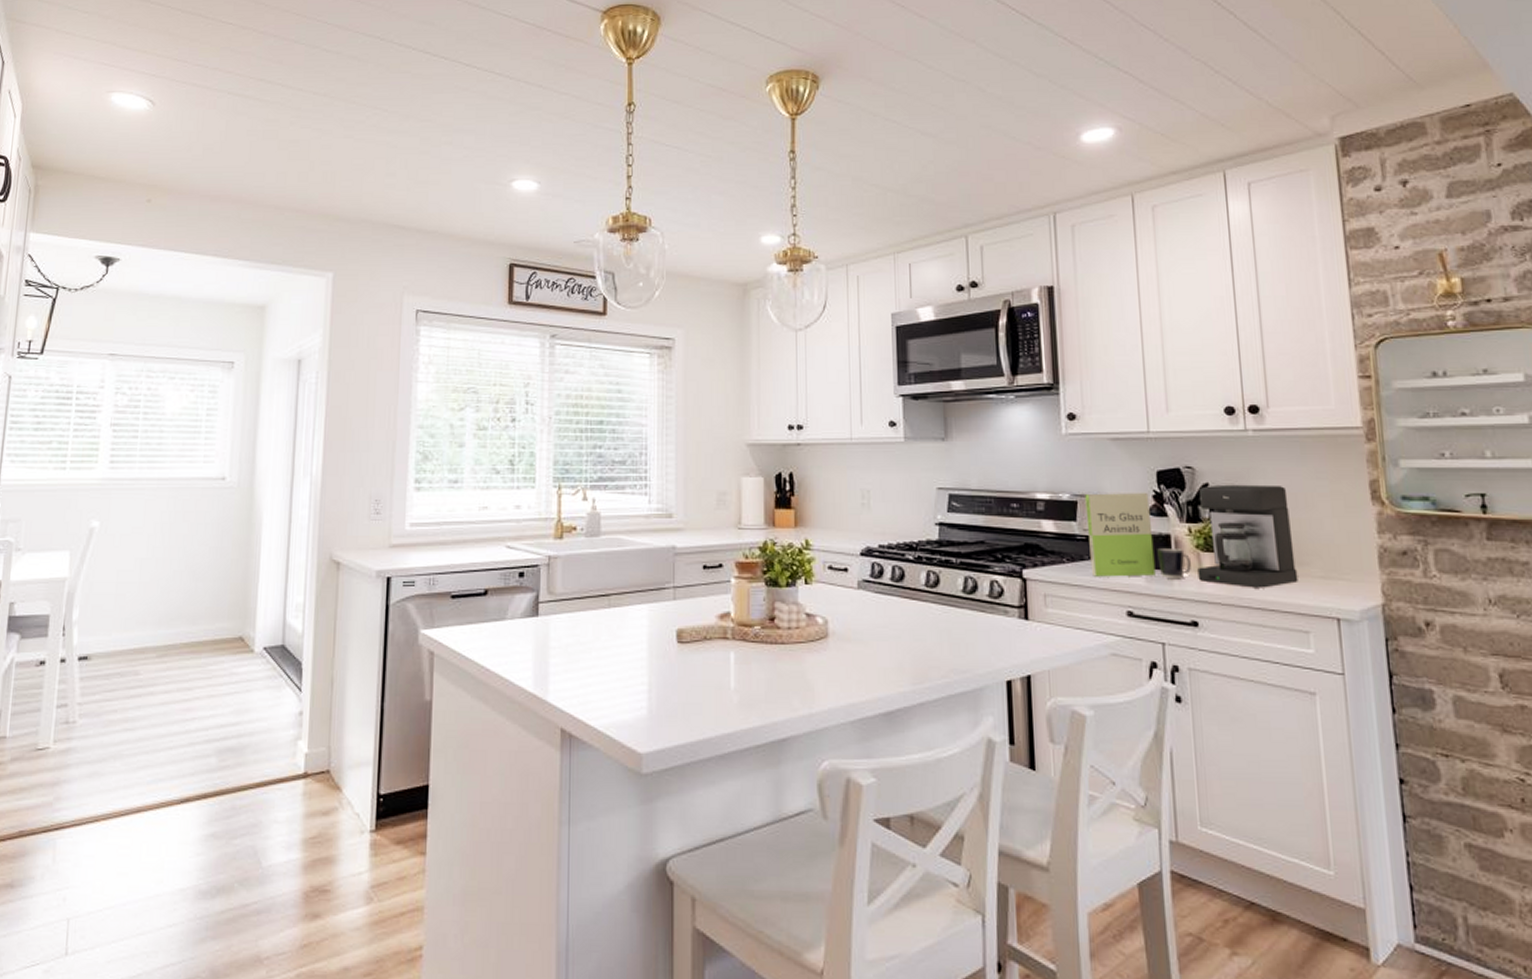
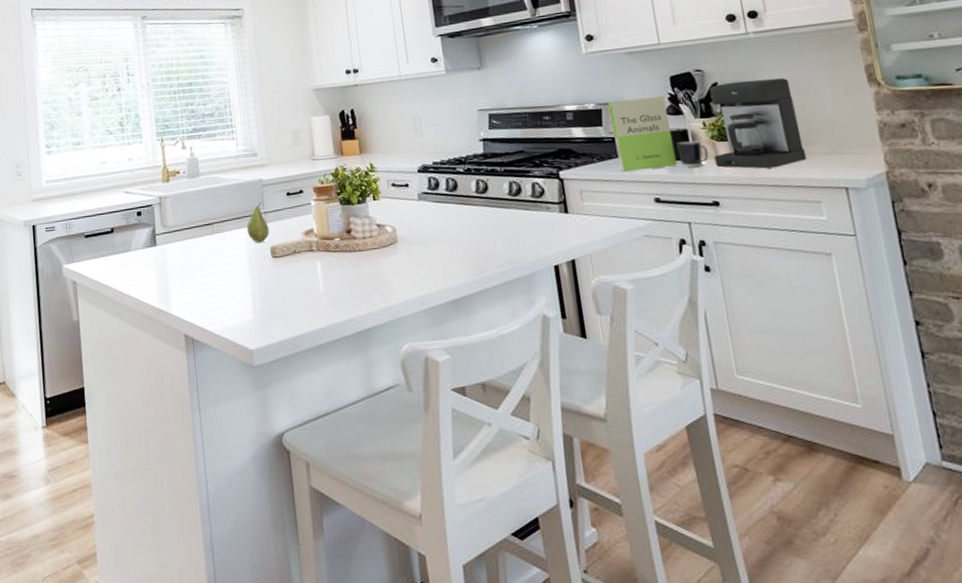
fruit: none [650,574,678,624] -> present [246,202,270,243]

